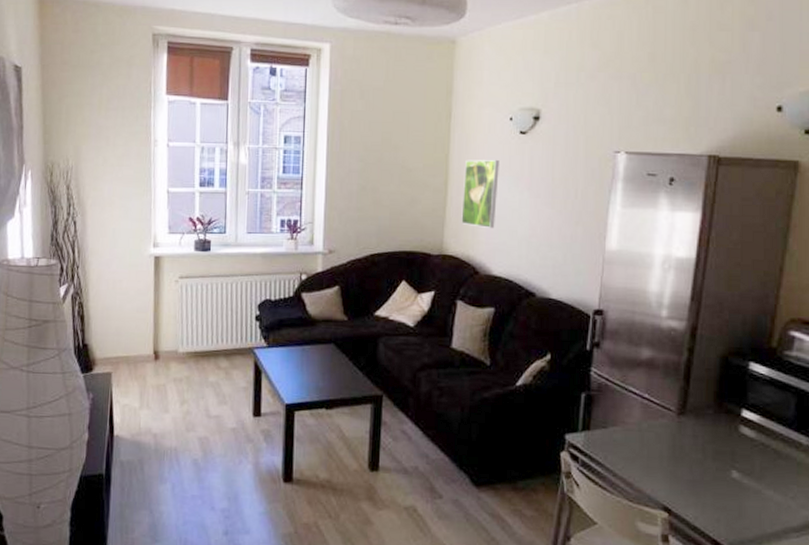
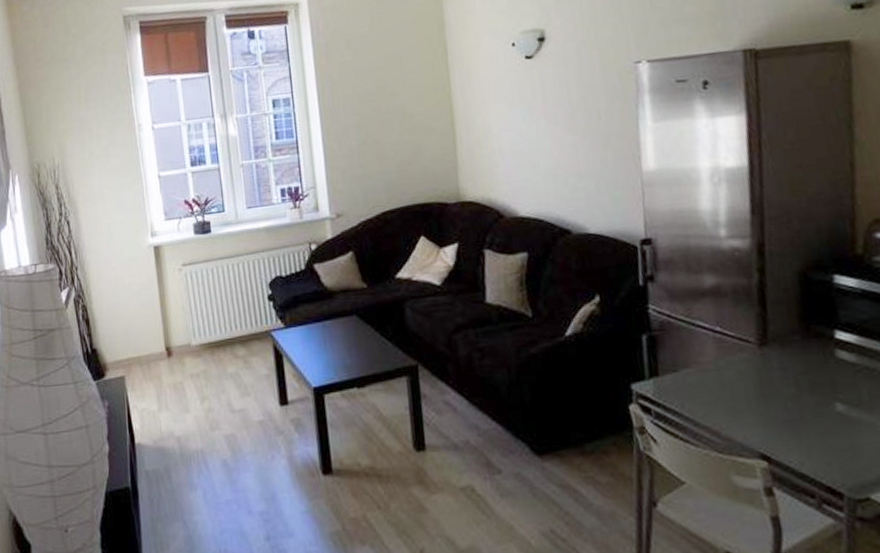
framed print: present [461,160,499,228] -> none [470,91,514,166]

